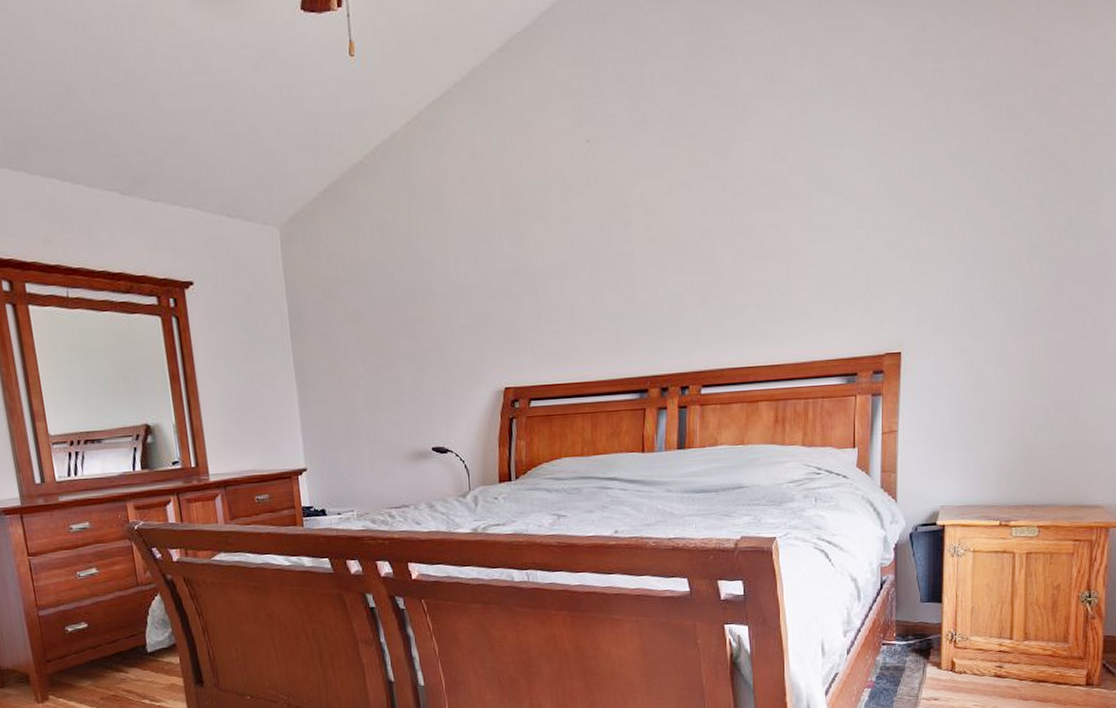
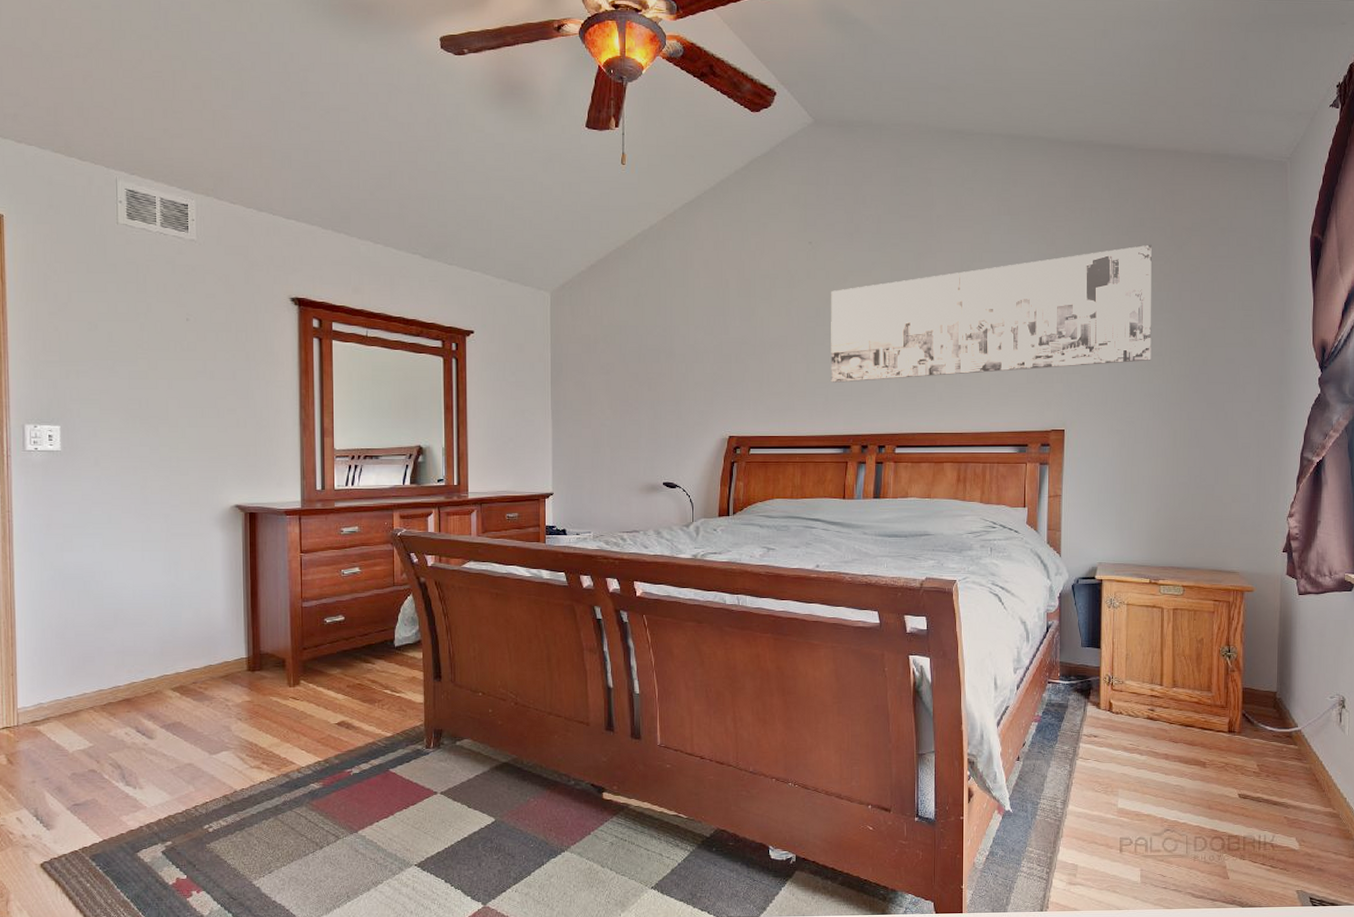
wall art: none [616,111,1009,314] -> present [831,244,1152,383]

